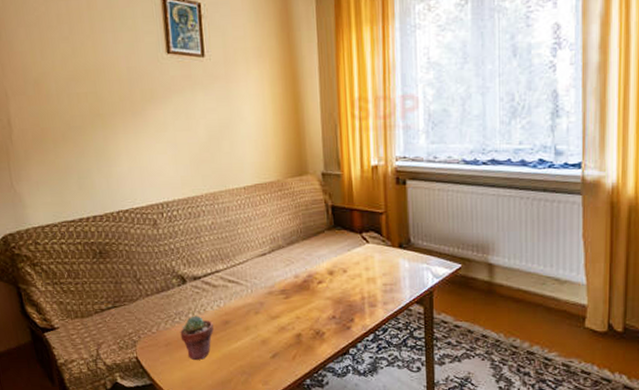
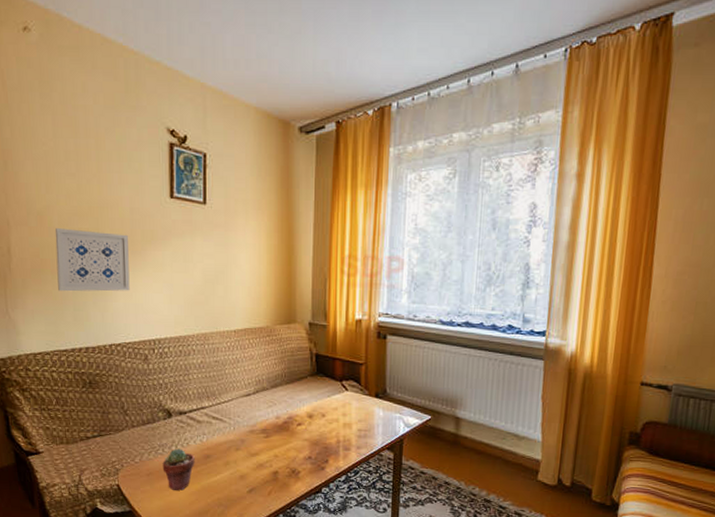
wall art: none [53,94,133,160] -> present [55,228,130,292]

